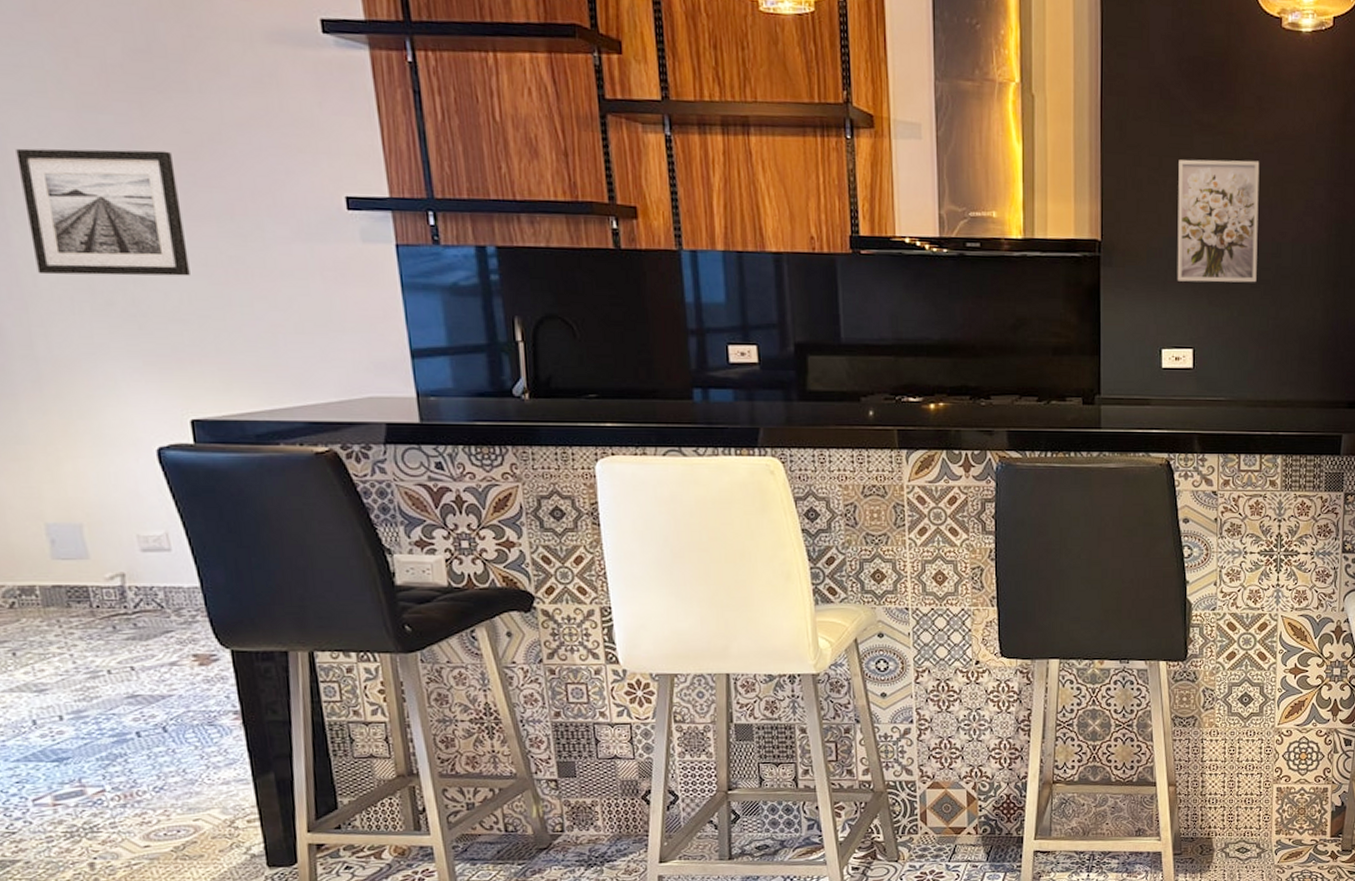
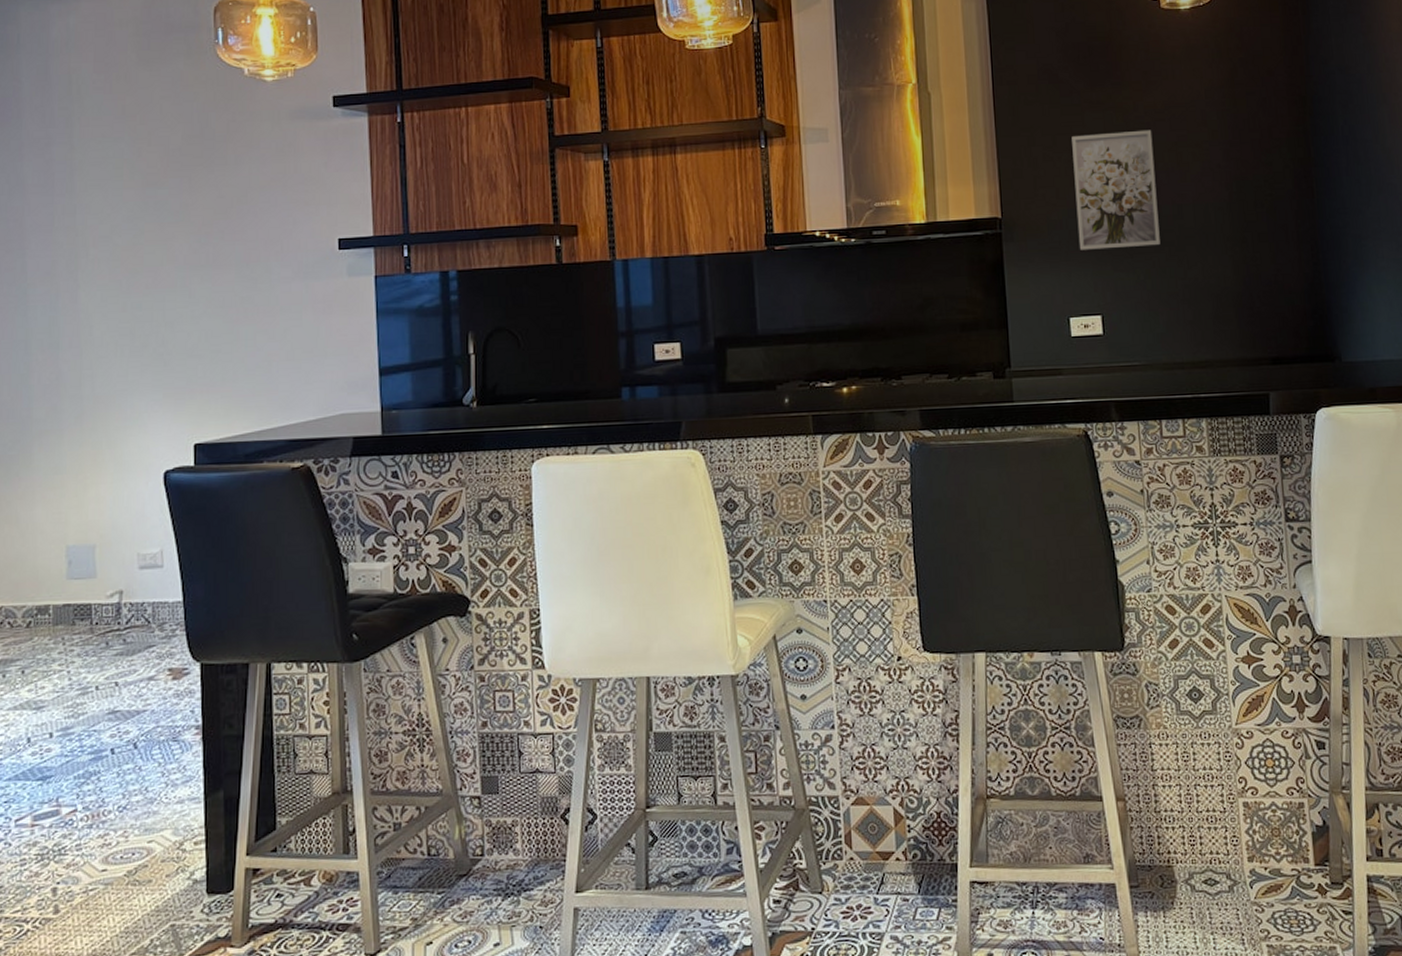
wall art: present [16,148,190,276] -> none [92,214,210,325]

